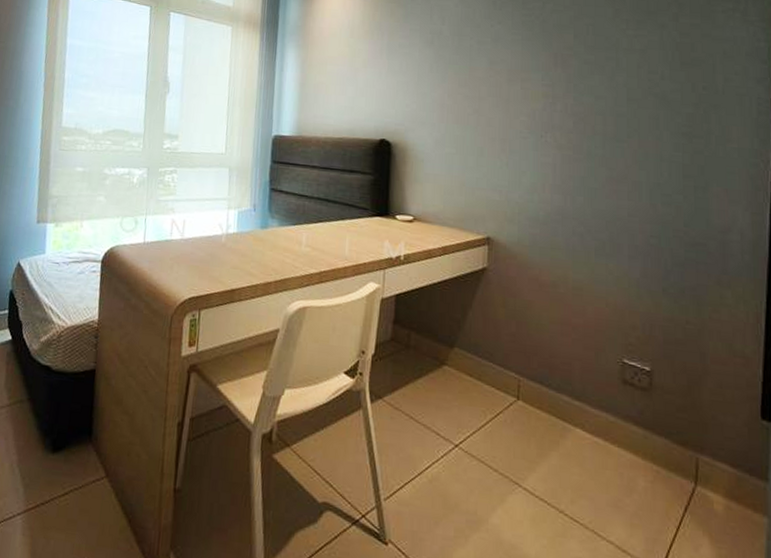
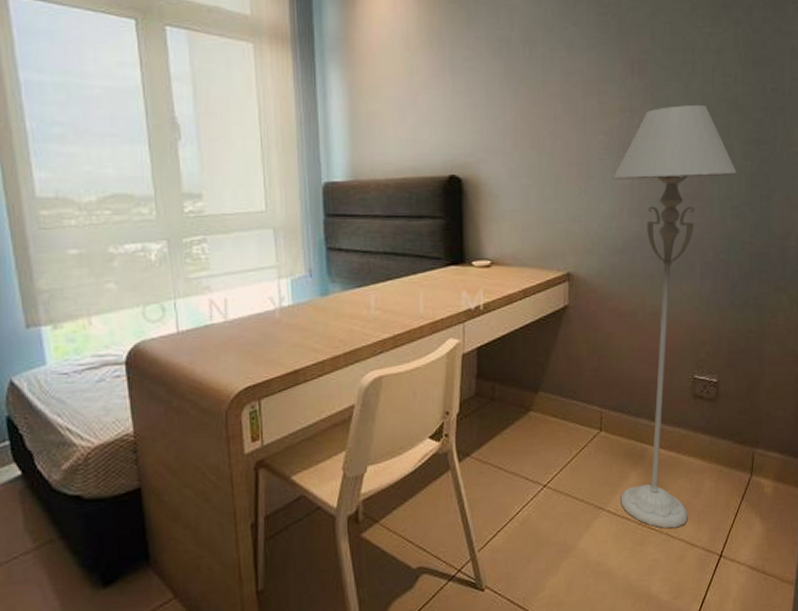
floor lamp: none [535,96,667,527] -> present [613,104,737,529]

